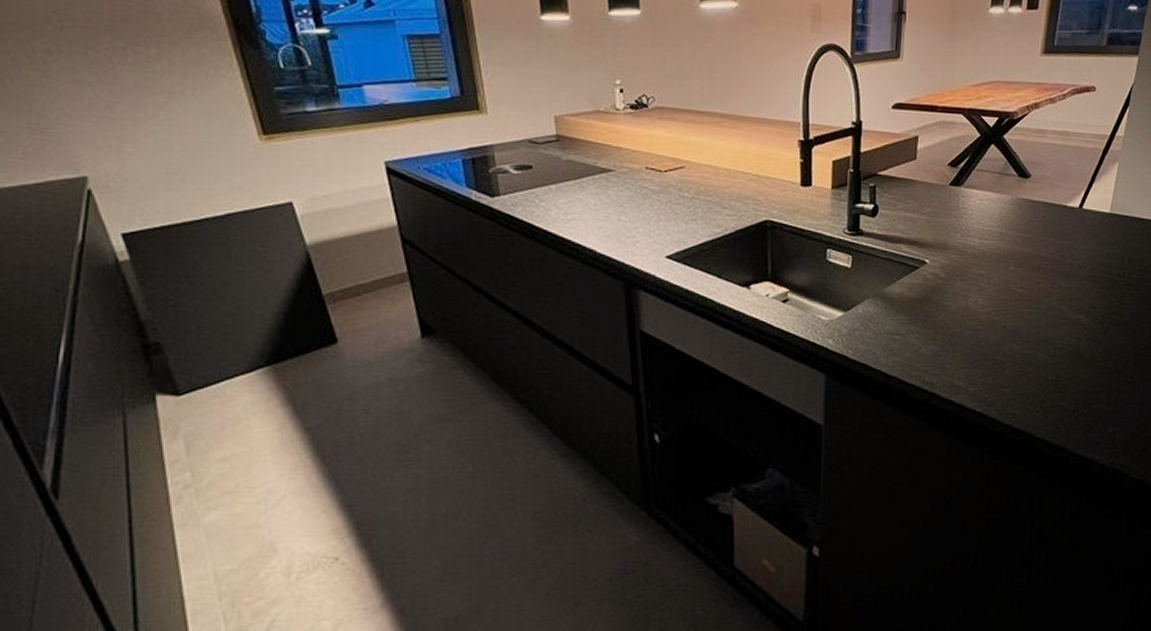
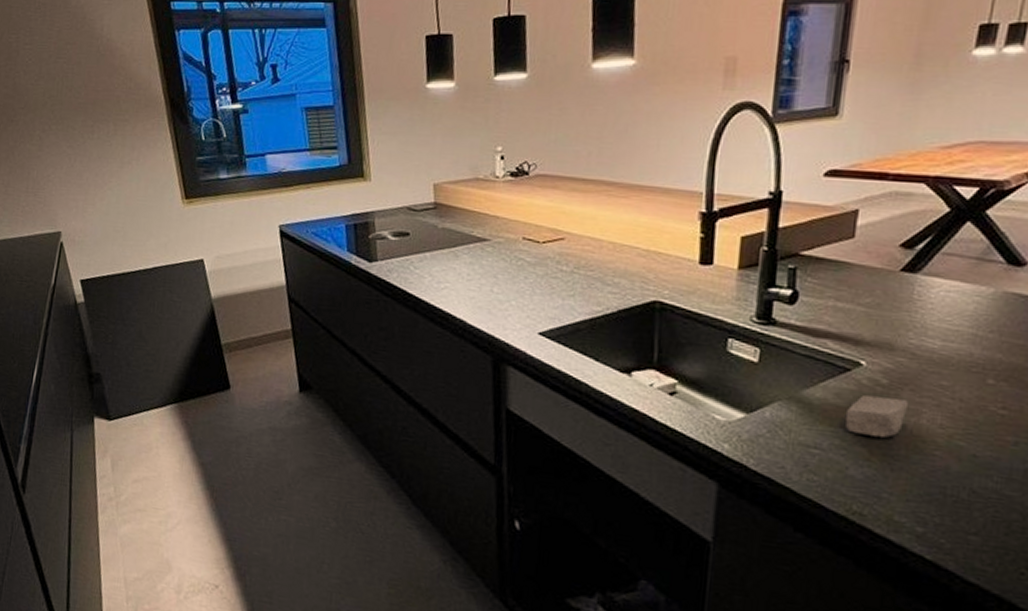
soap bar: none [916,286,960,321] -> present [844,394,909,439]

